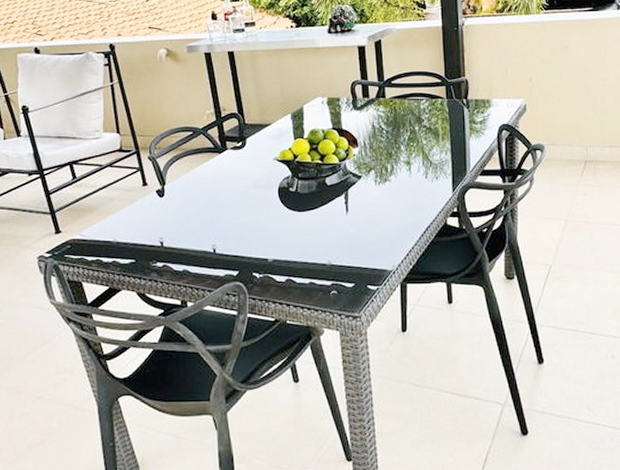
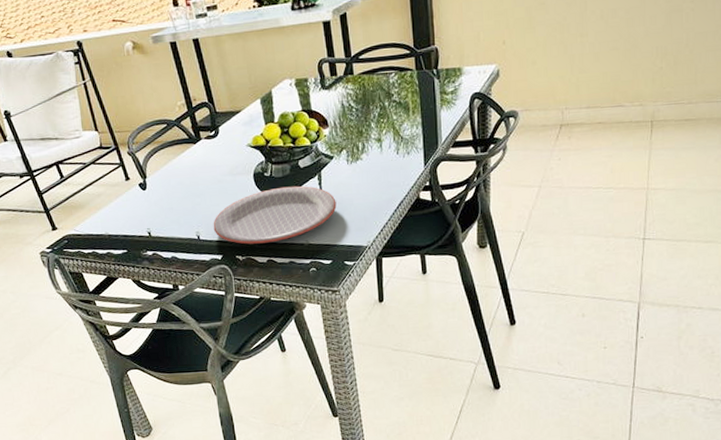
plate: none [231,203,362,261] -> present [213,186,337,245]

